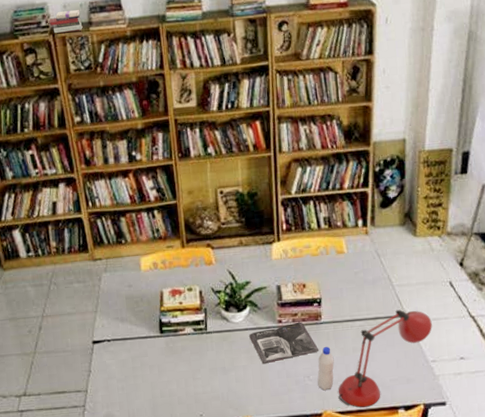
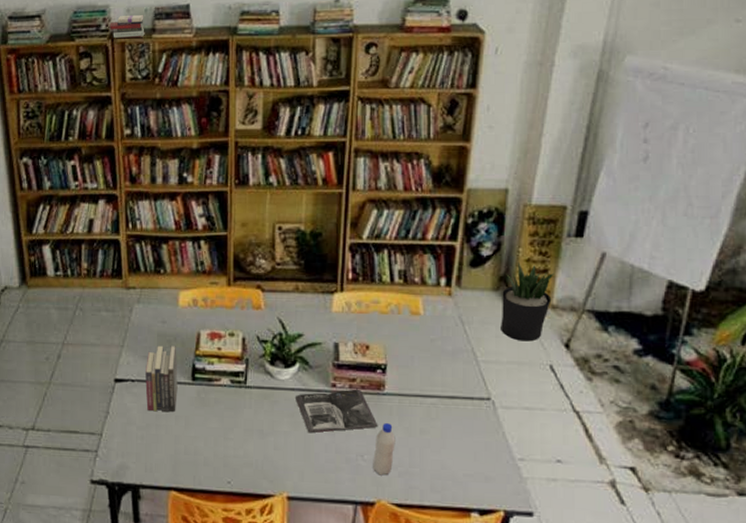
books: none [118,305,149,365] -> present [145,345,178,413]
desk lamp: present [338,309,432,408] -> none [397,390,523,503]
planter: none [408,200,447,265] -> present [501,263,554,342]

